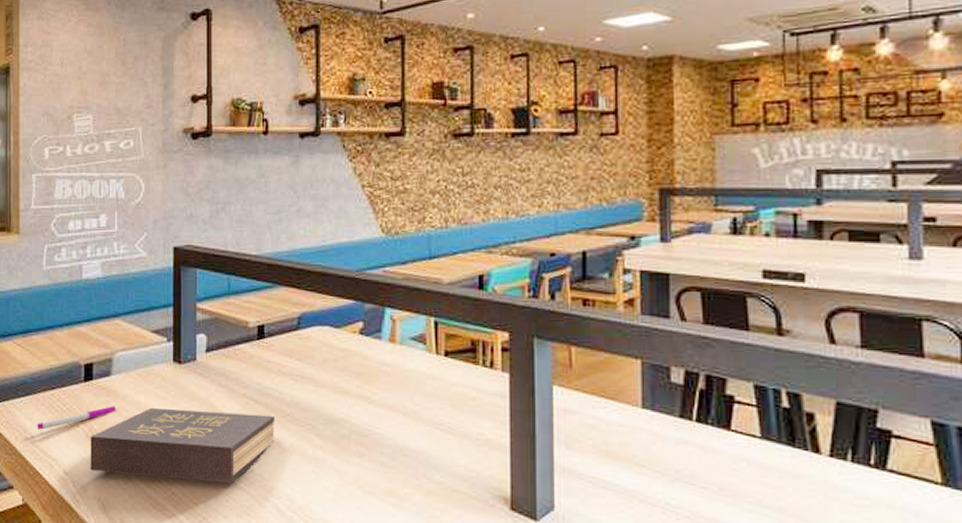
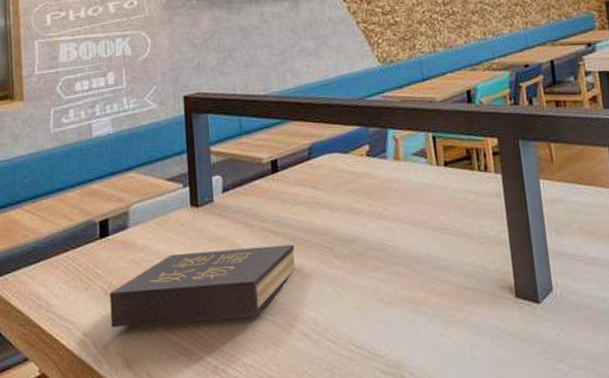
pen: present [37,405,116,430] -> none [52,258,135,295]

